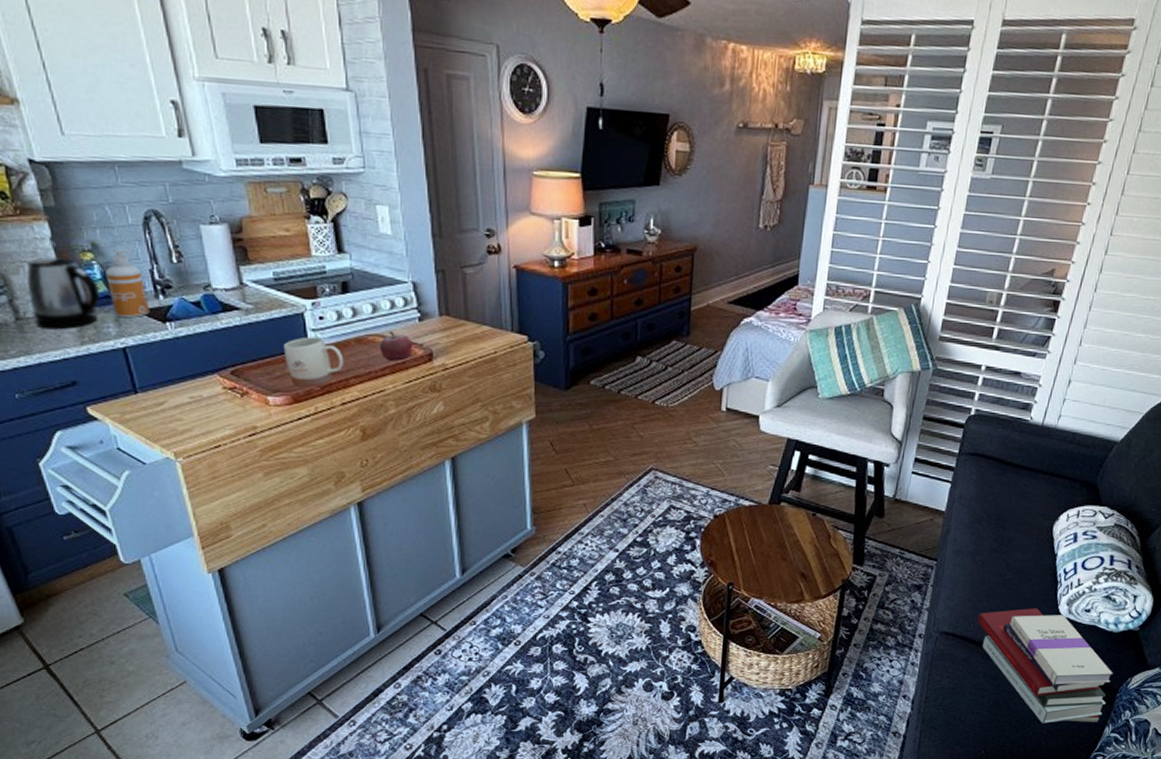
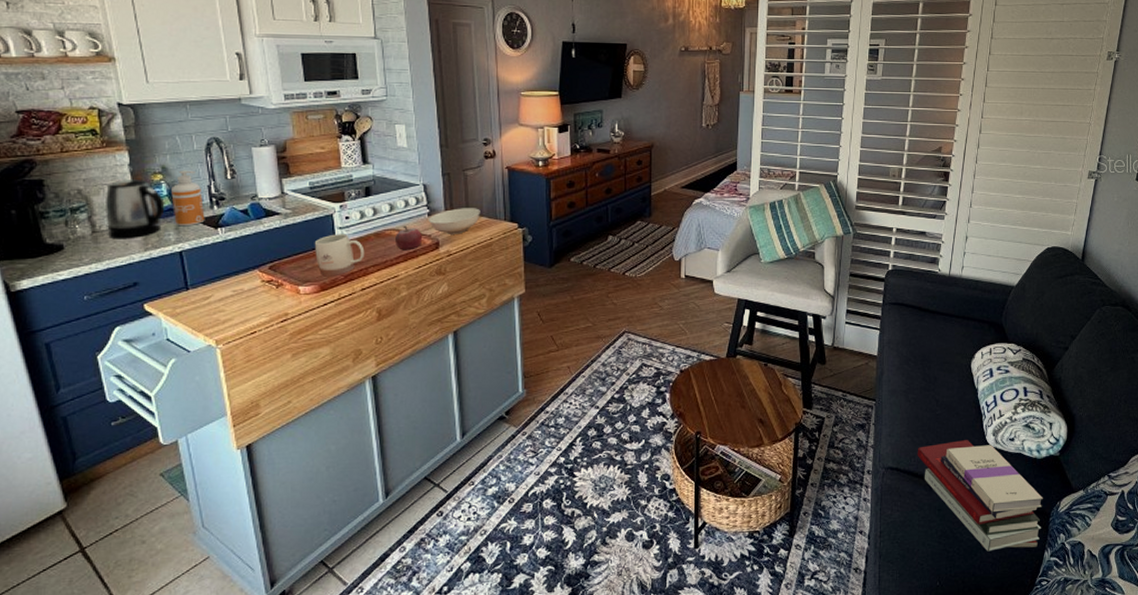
bowl: none [420,313,482,345] -> present [429,208,480,234]

